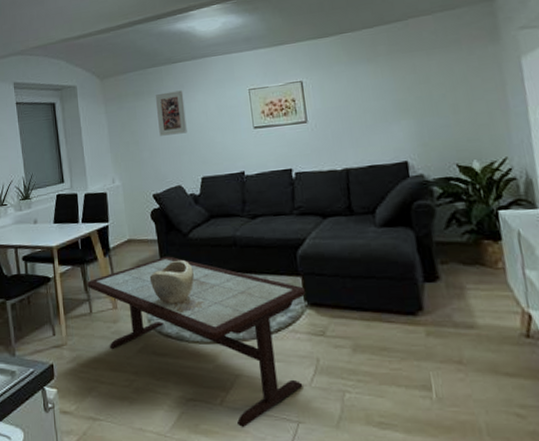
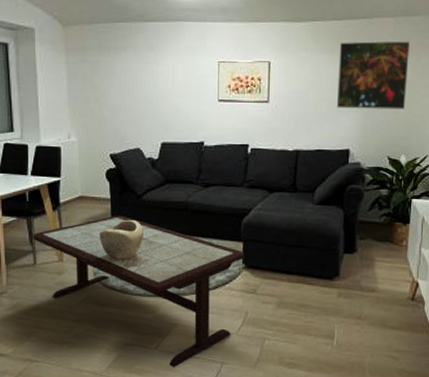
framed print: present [155,90,187,136] -> none [122,51,152,97]
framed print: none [375,35,466,118] -> present [336,41,409,110]

